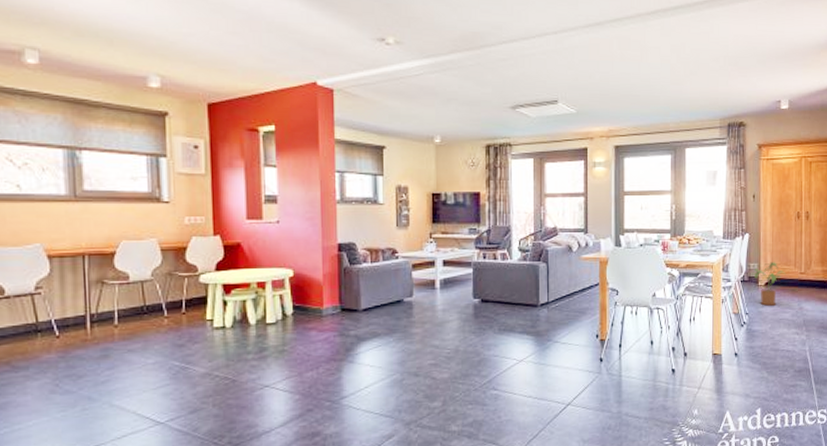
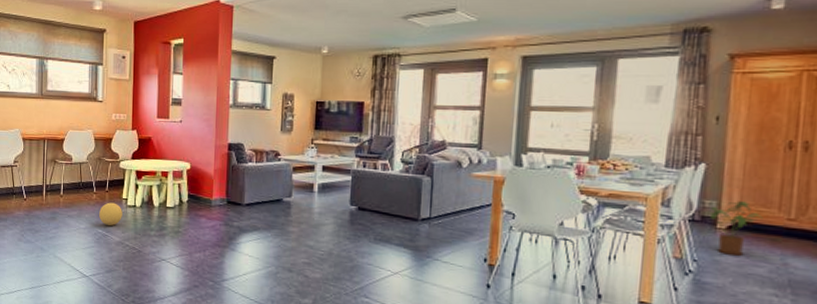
ball: none [174,326,208,356] -> present [99,202,123,227]

